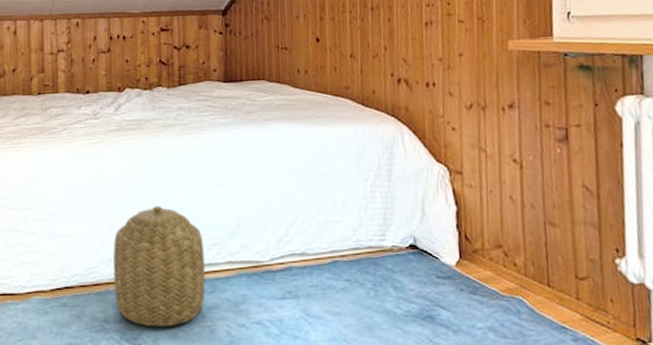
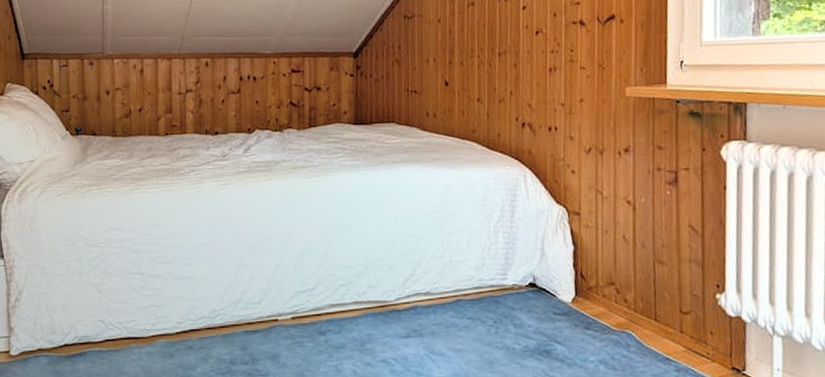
basket: present [113,206,206,327] -> none [240,248,333,368]

